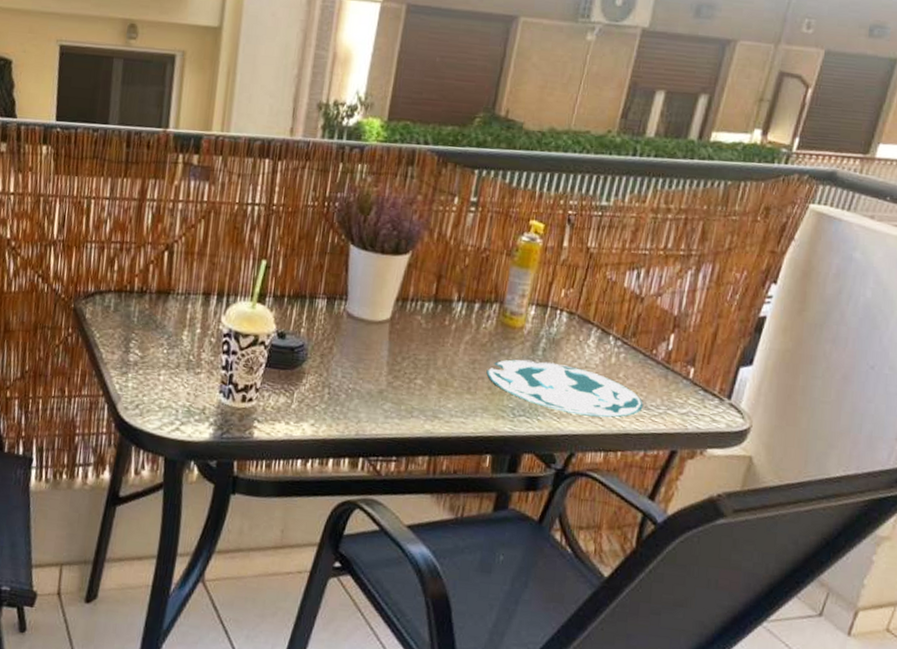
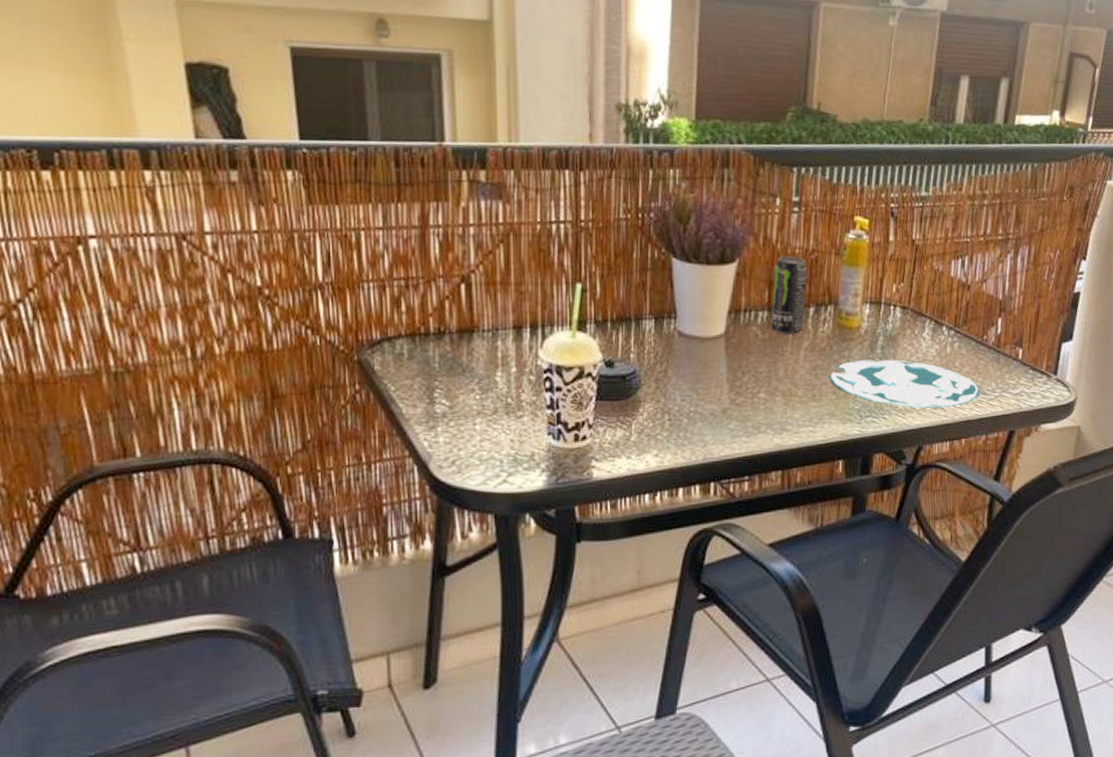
beverage can: none [435,252,477,328] -> present [771,256,807,334]

